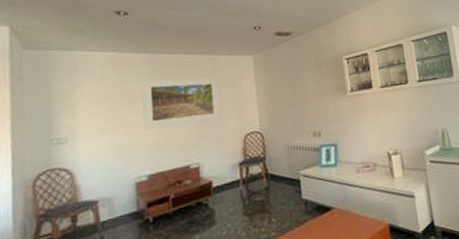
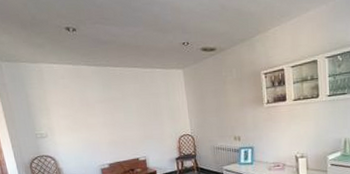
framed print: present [141,77,221,130] -> none [95,88,160,130]

